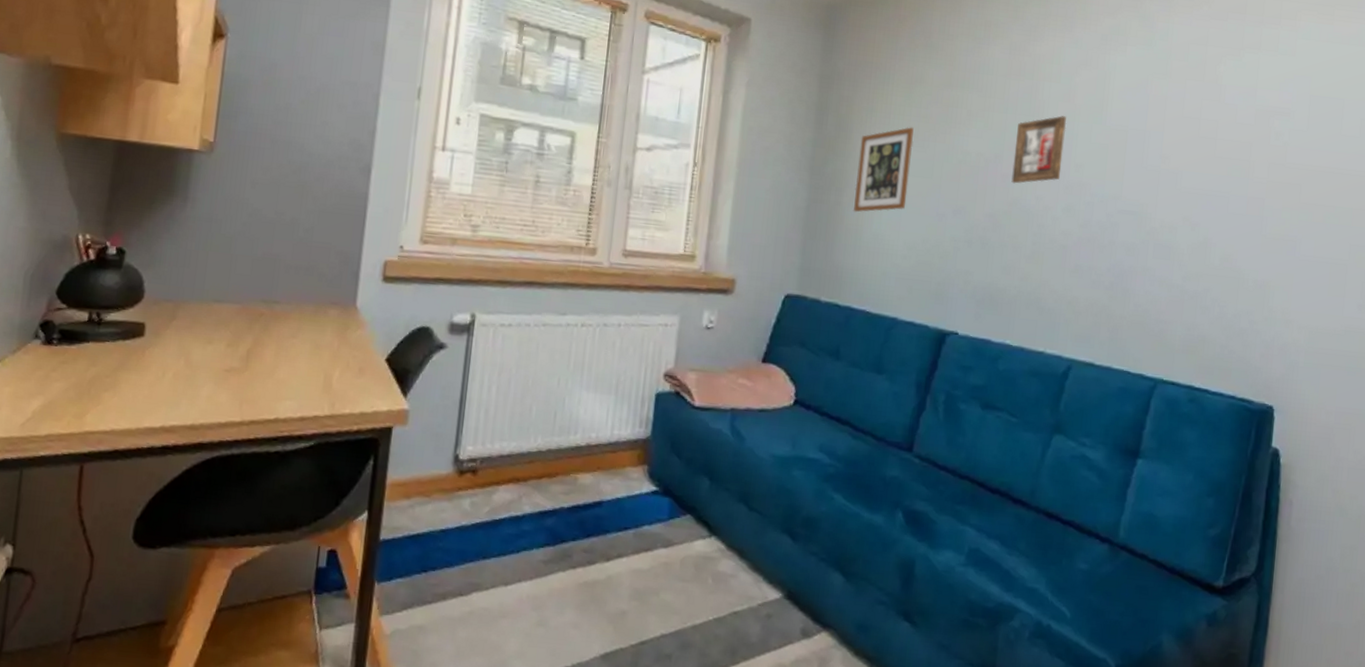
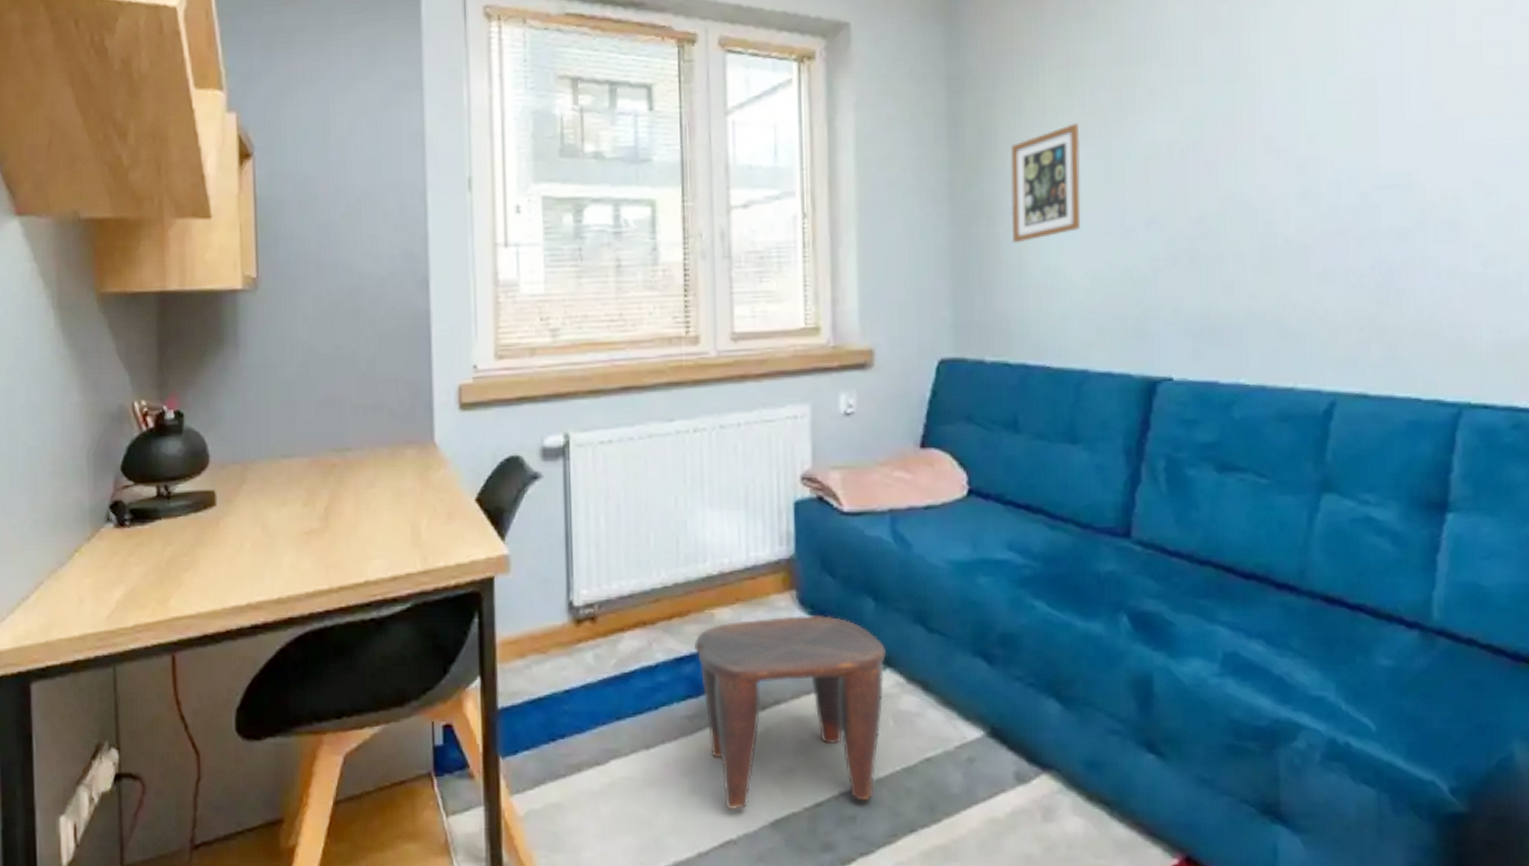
stool: none [556,485,713,643] -> present [693,615,886,811]
picture frame: present [1011,116,1067,184] -> none [1219,73,1288,174]

